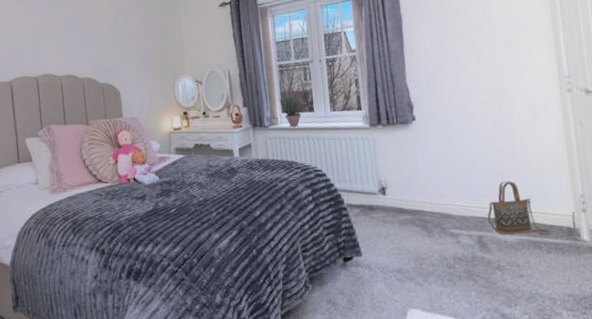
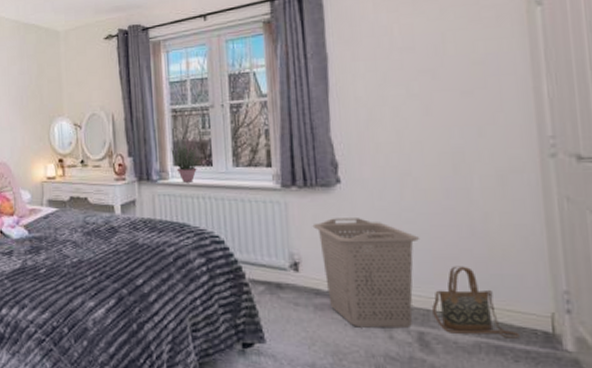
laundry basket: none [395,148,477,237] -> present [312,218,420,328]

